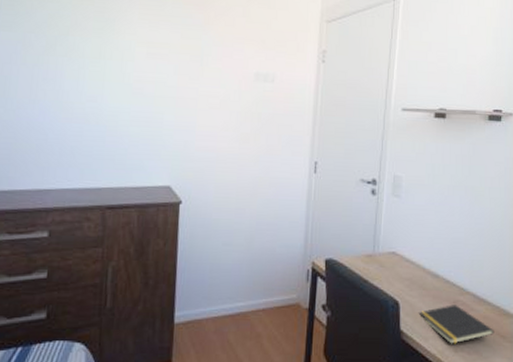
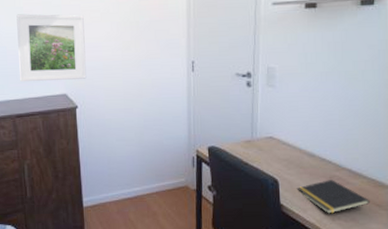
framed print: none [118,91,201,171] -> present [16,14,87,83]

